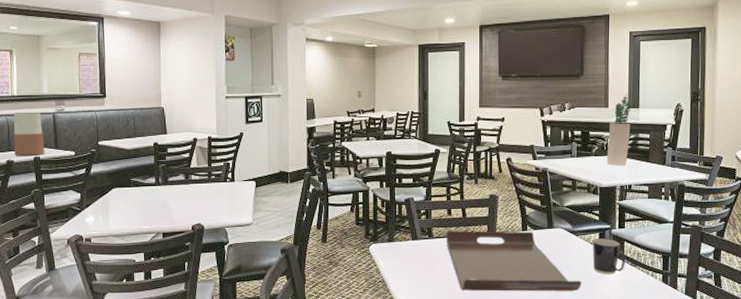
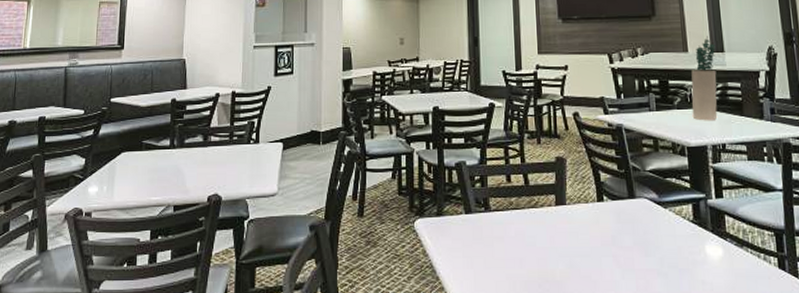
vase: present [13,113,45,156] -> none [19,67,53,115]
serving tray: present [446,230,582,291] -> none [505,201,677,280]
mug: present [592,238,625,275] -> none [685,211,729,258]

